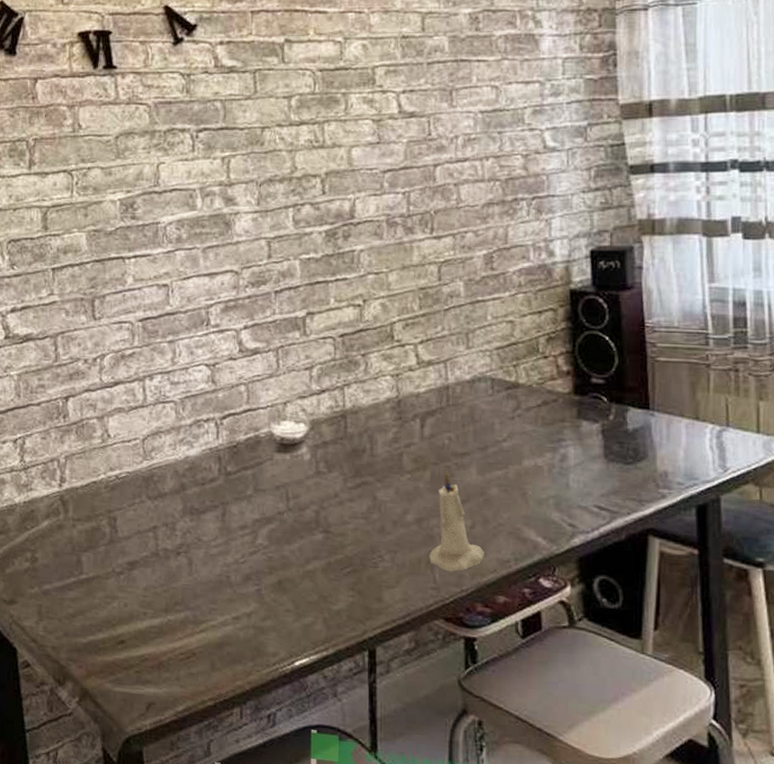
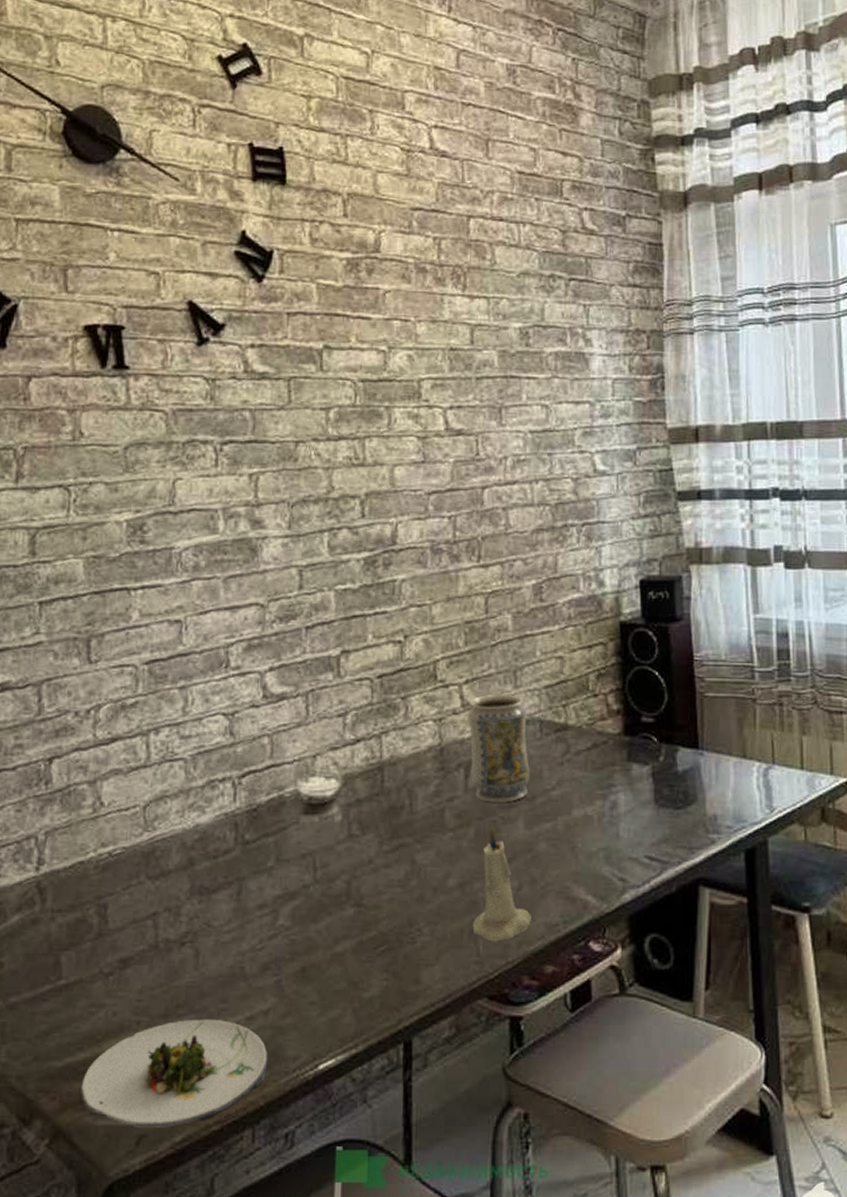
salad plate: none [102,615,252,699] -> present [81,1019,268,1127]
vase: none [422,354,483,451] -> present [467,694,531,803]

